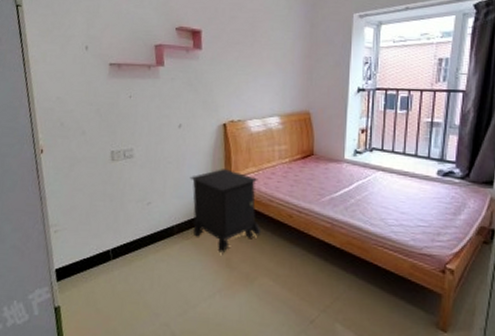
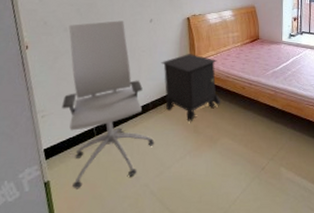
office chair: none [76,124,179,320] -> present [62,20,155,189]

